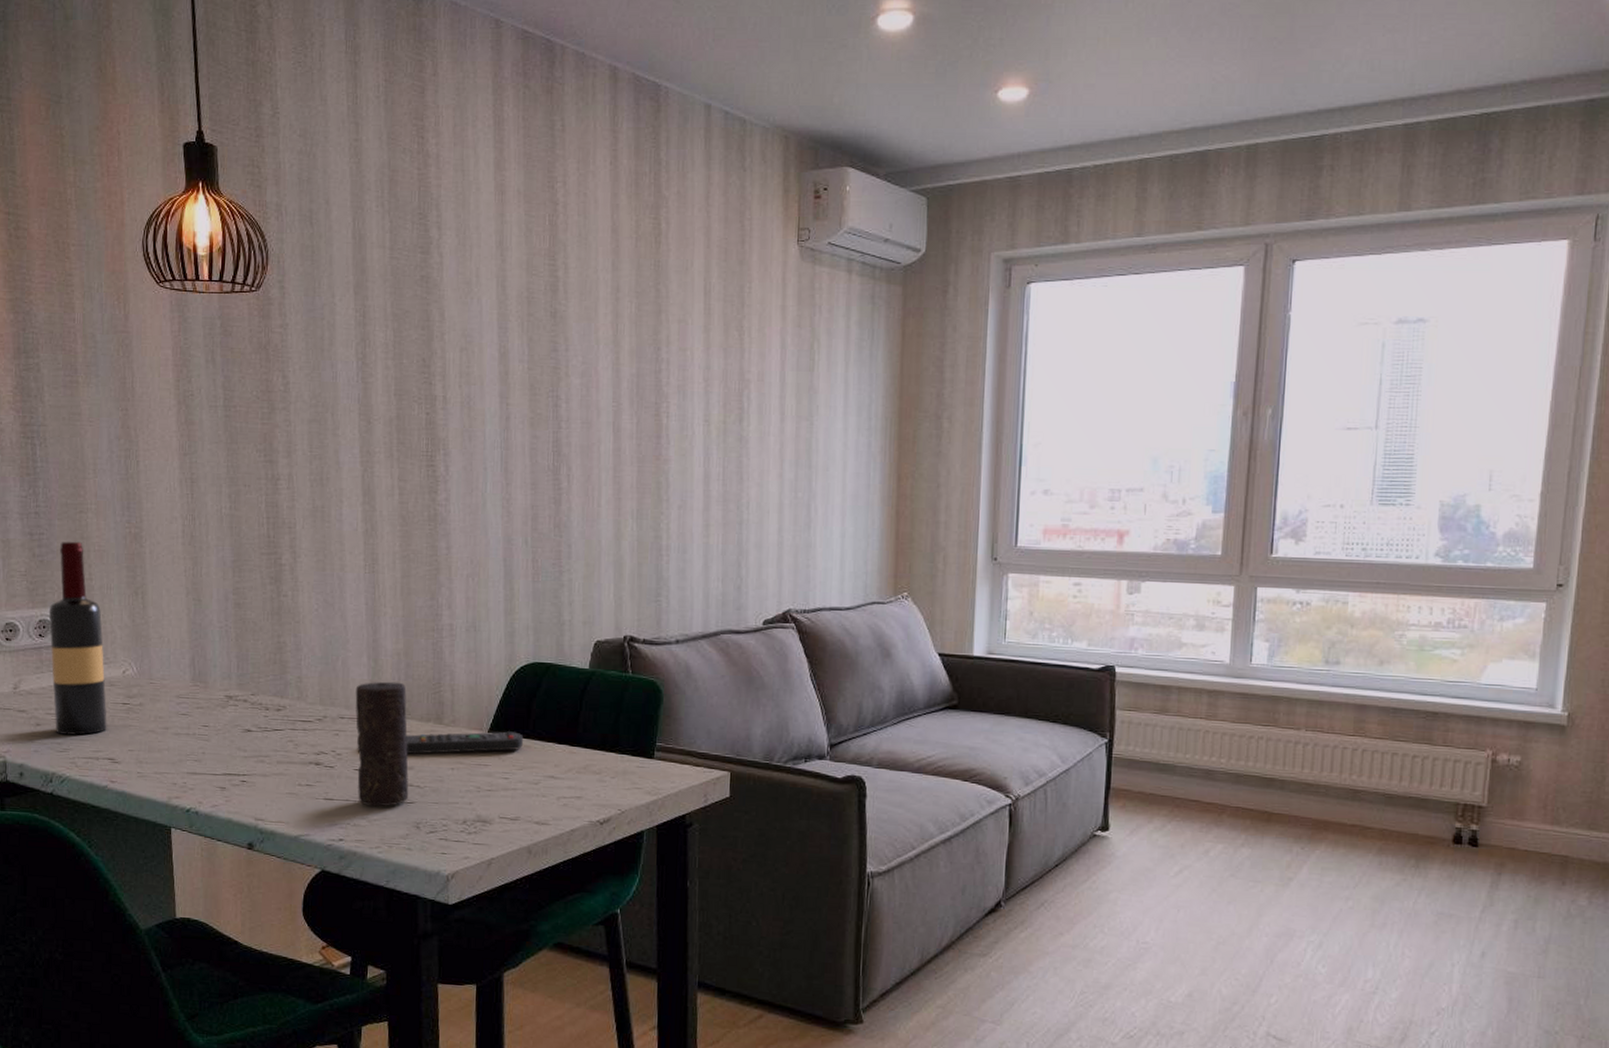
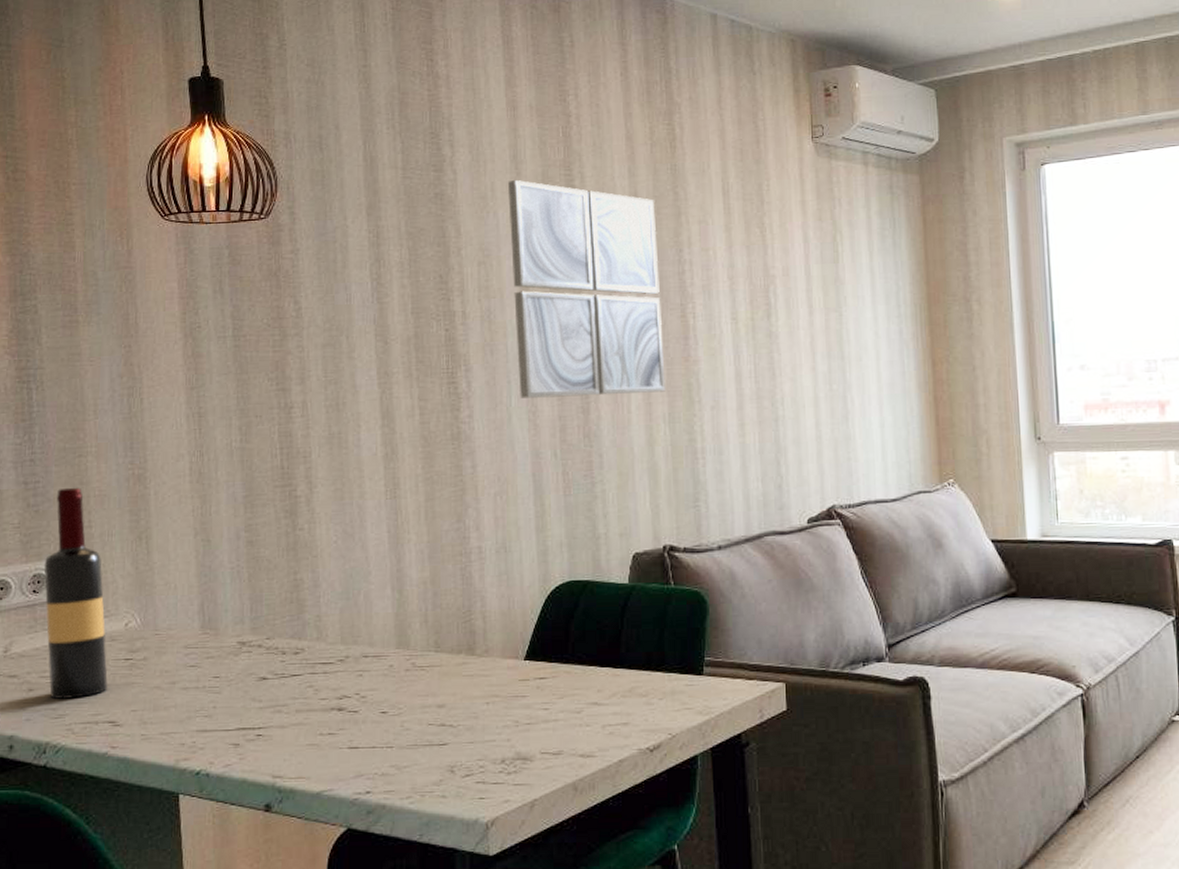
candle: present [355,681,409,807] -> none [379,613,441,752]
remote control: present [406,731,524,754] -> none [436,657,563,690]
wall art: none [492,266,636,489] -> present [507,179,666,398]

